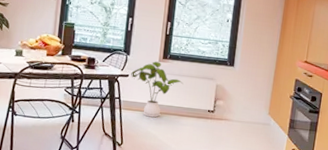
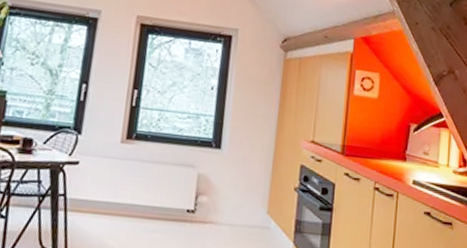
house plant: present [131,61,184,118] -> none [82,142,154,222]

